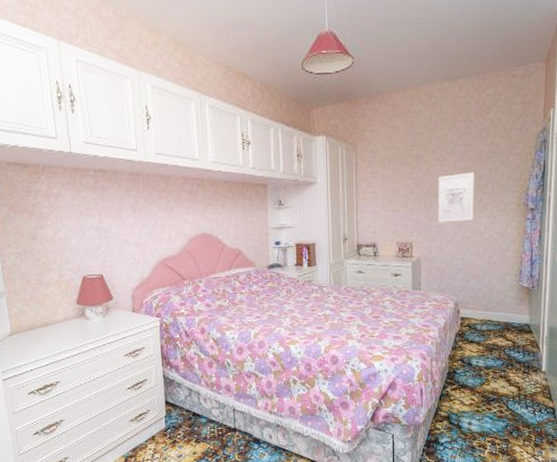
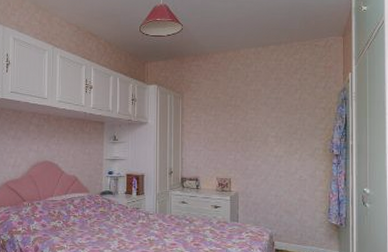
wall art: present [437,172,474,223] -> none [253,121,285,163]

